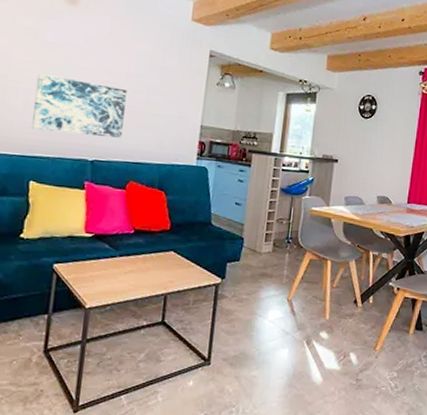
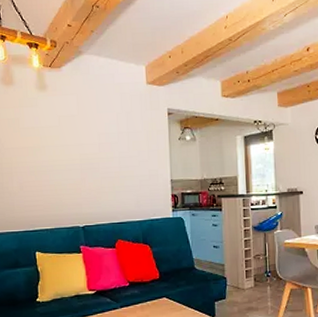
wall art: present [32,74,127,138] -> none [25,157,105,207]

